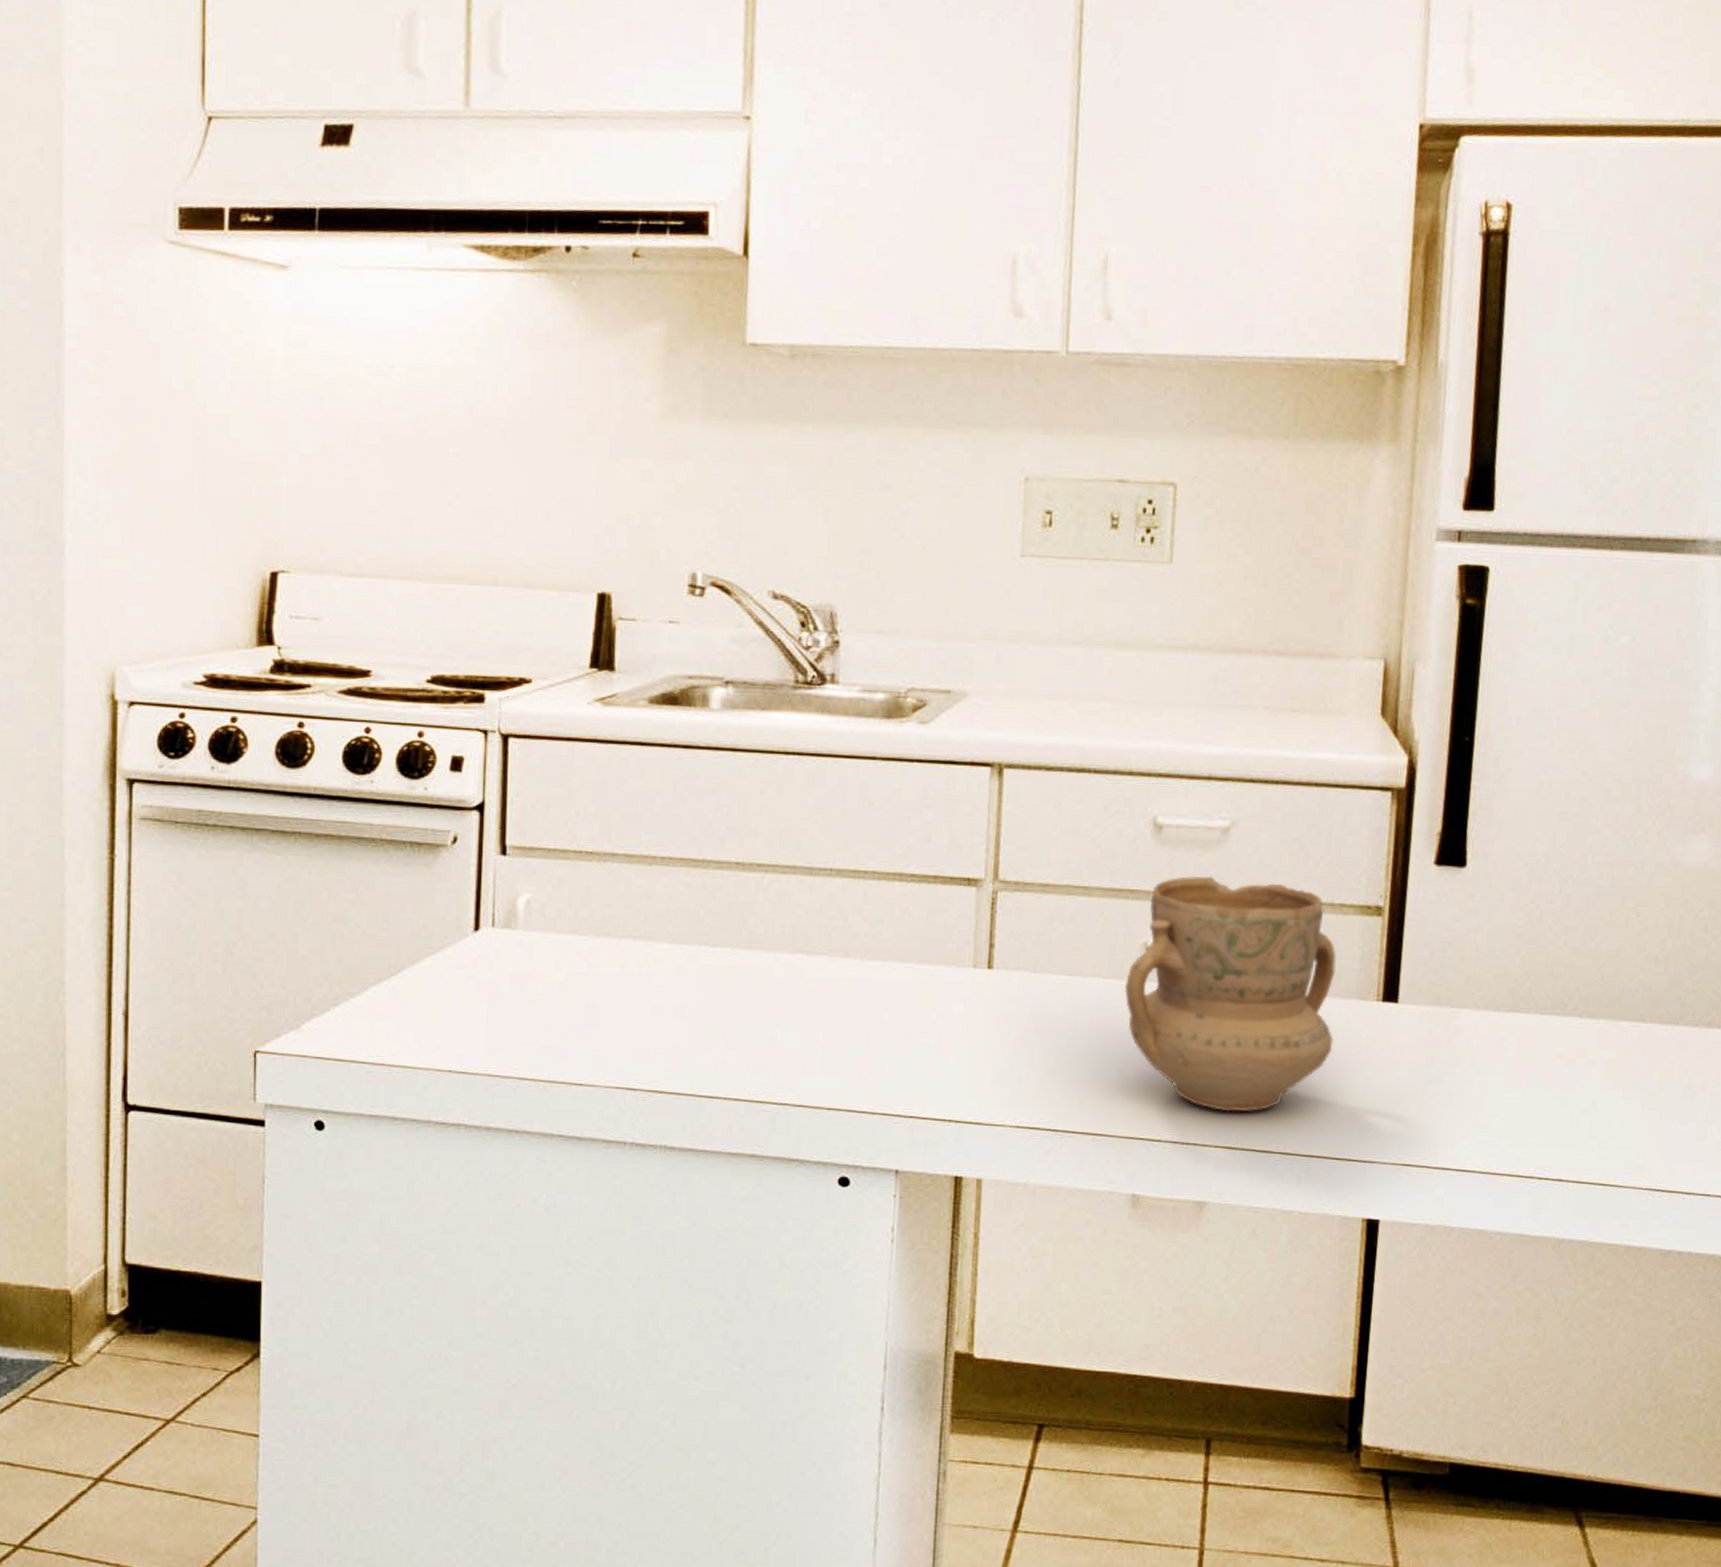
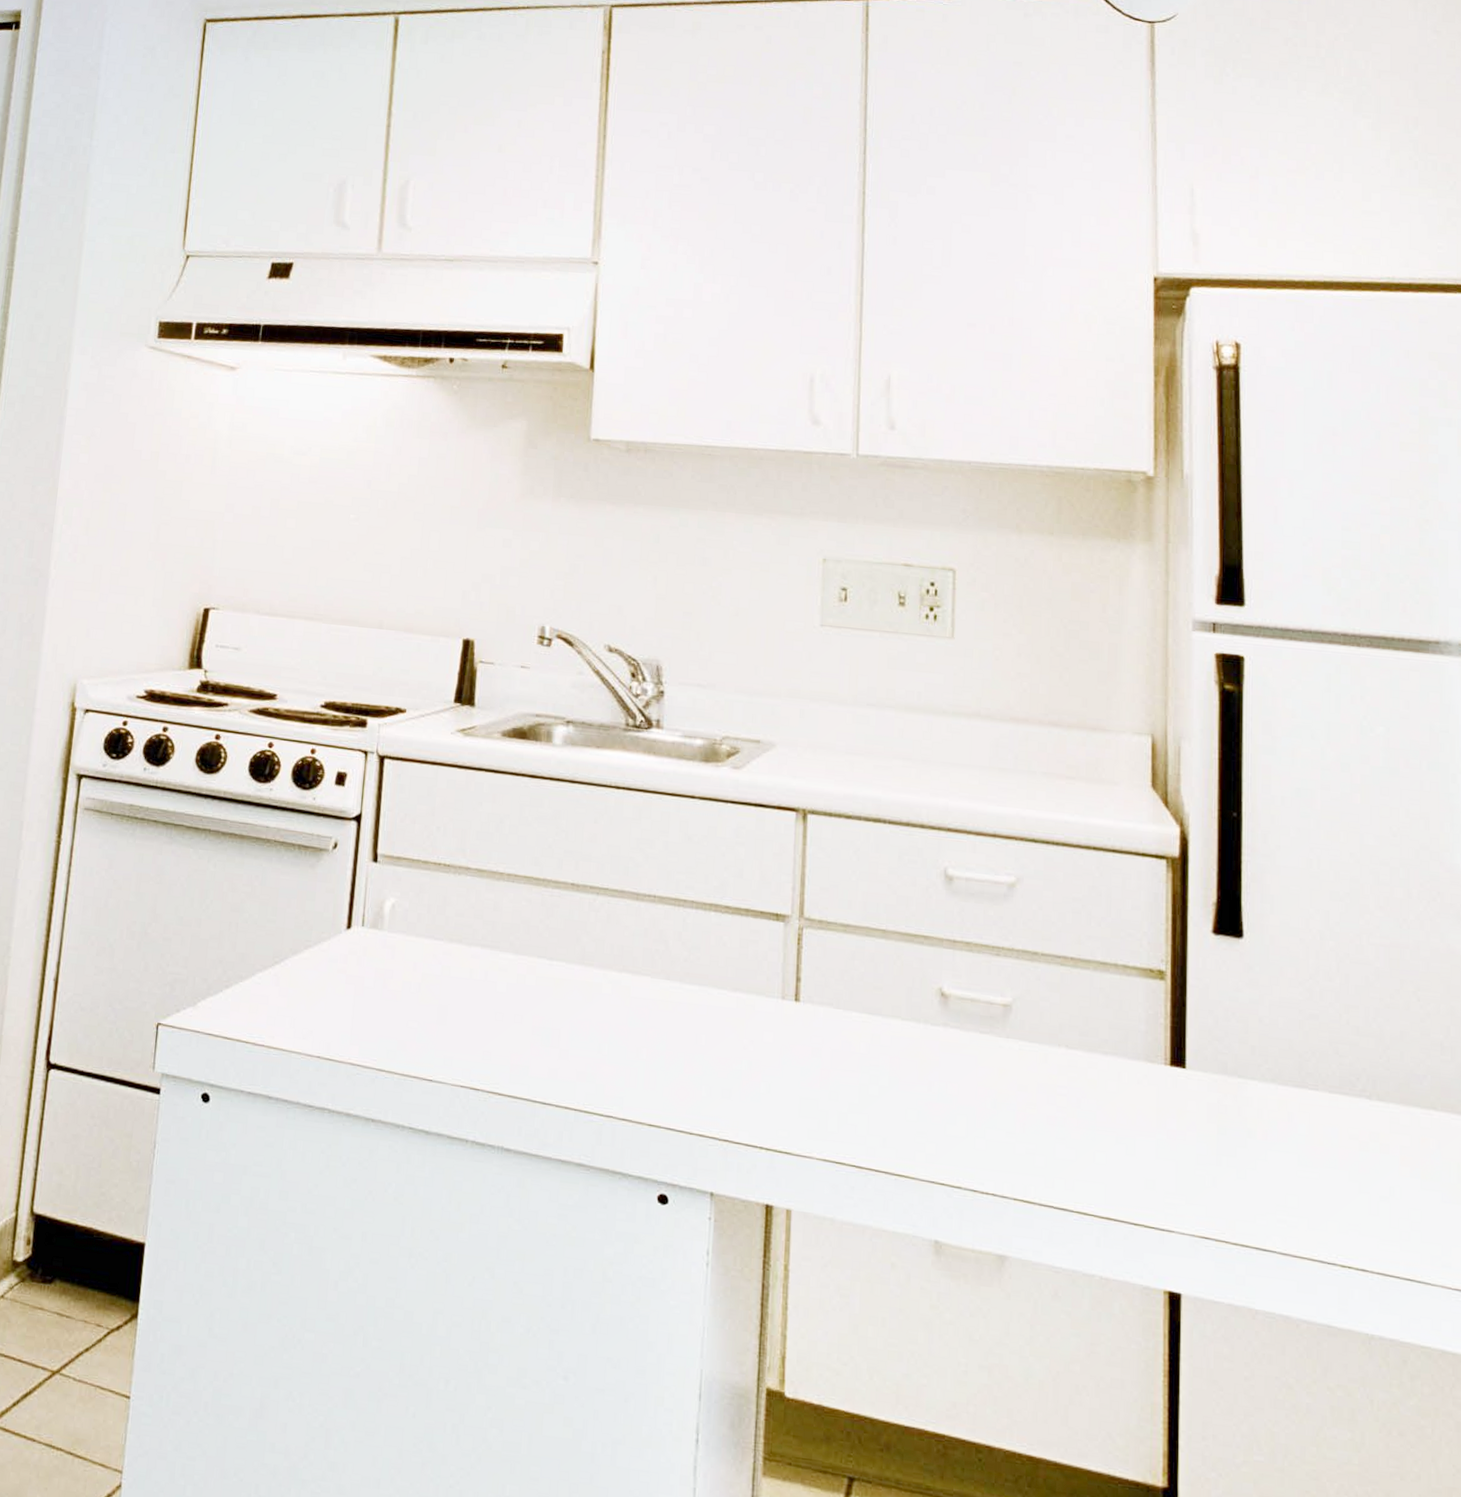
mug: present [1125,875,1336,1112] -> none [923,927,1124,1167]

